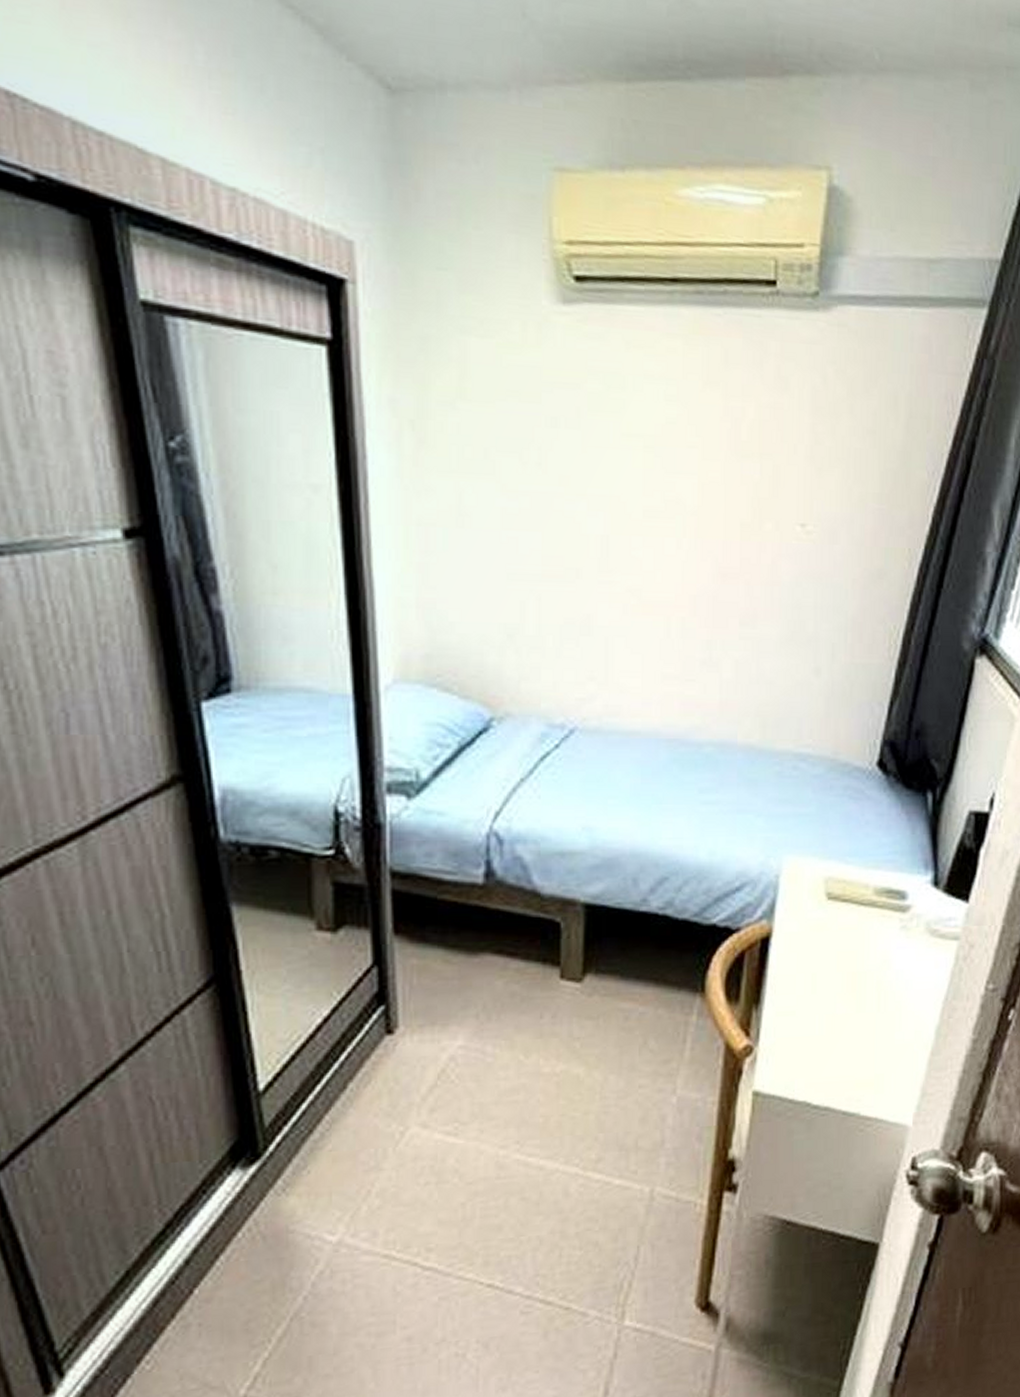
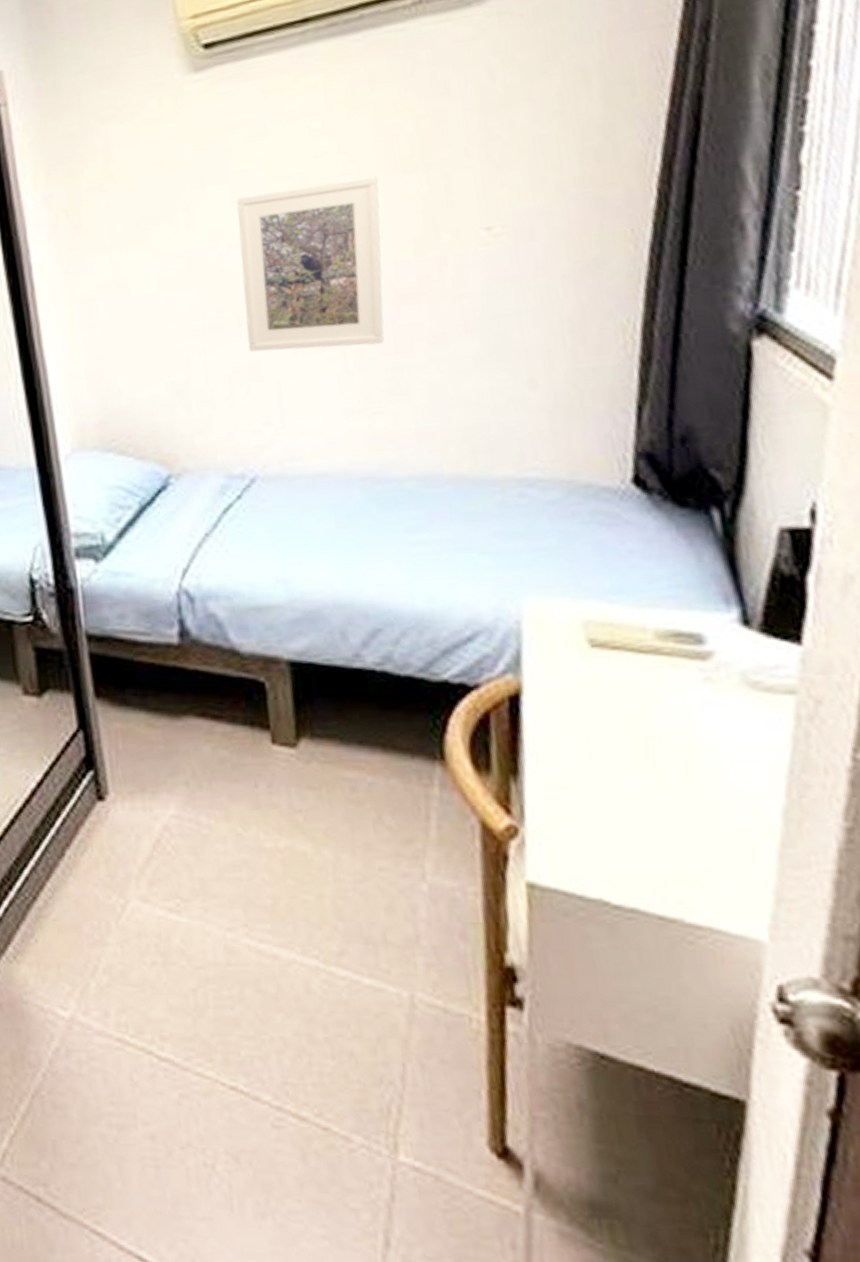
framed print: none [582,446,718,616] -> present [236,176,384,352]

